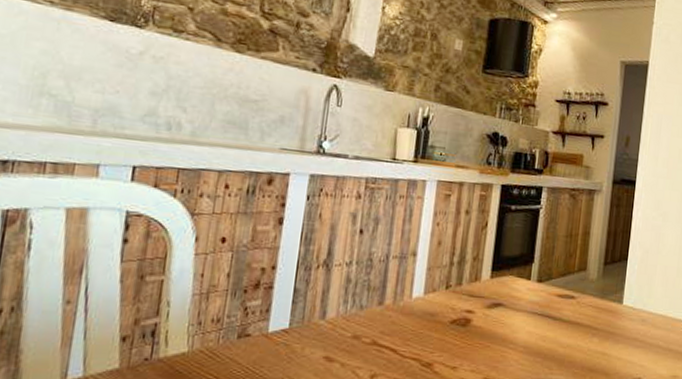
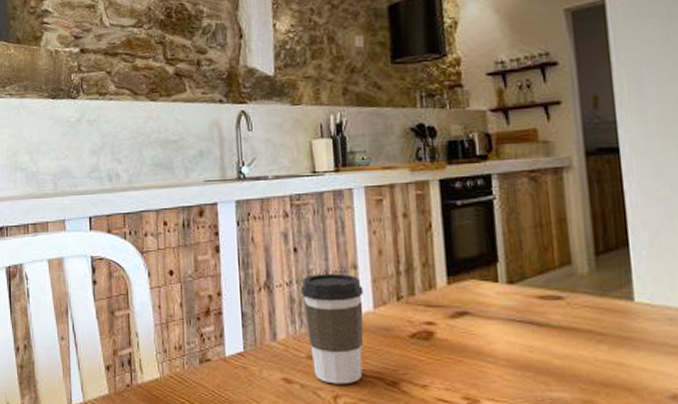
coffee cup: none [357,257,418,365] -> present [300,273,364,385]

